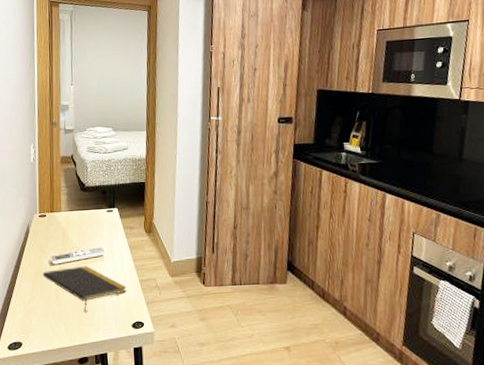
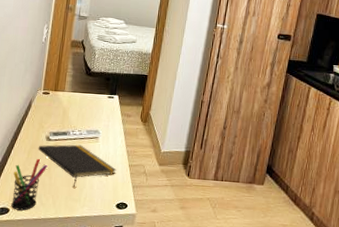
pen holder: none [21,286,55,343] -> present [11,159,48,211]

